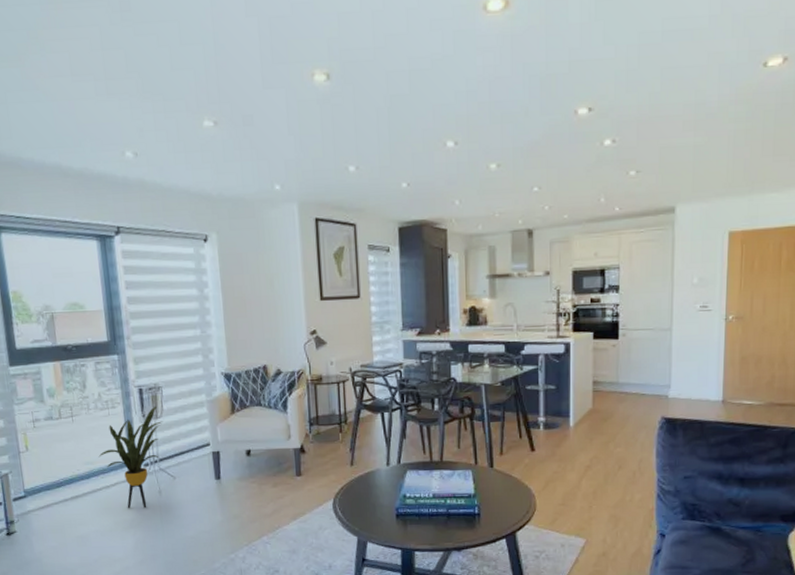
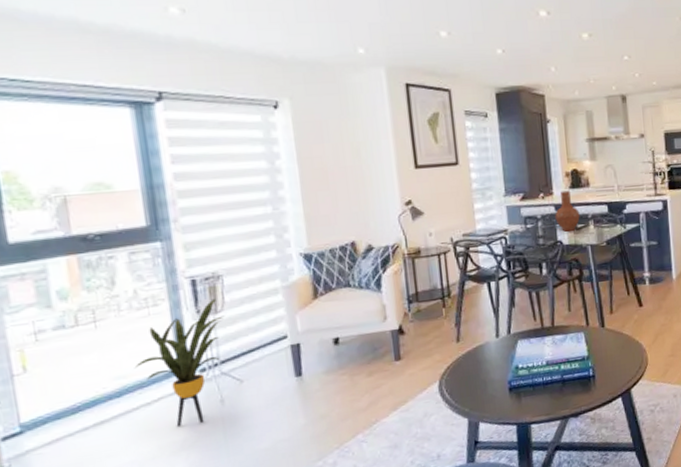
vase: none [450,328,475,370] -> present [555,190,580,233]

